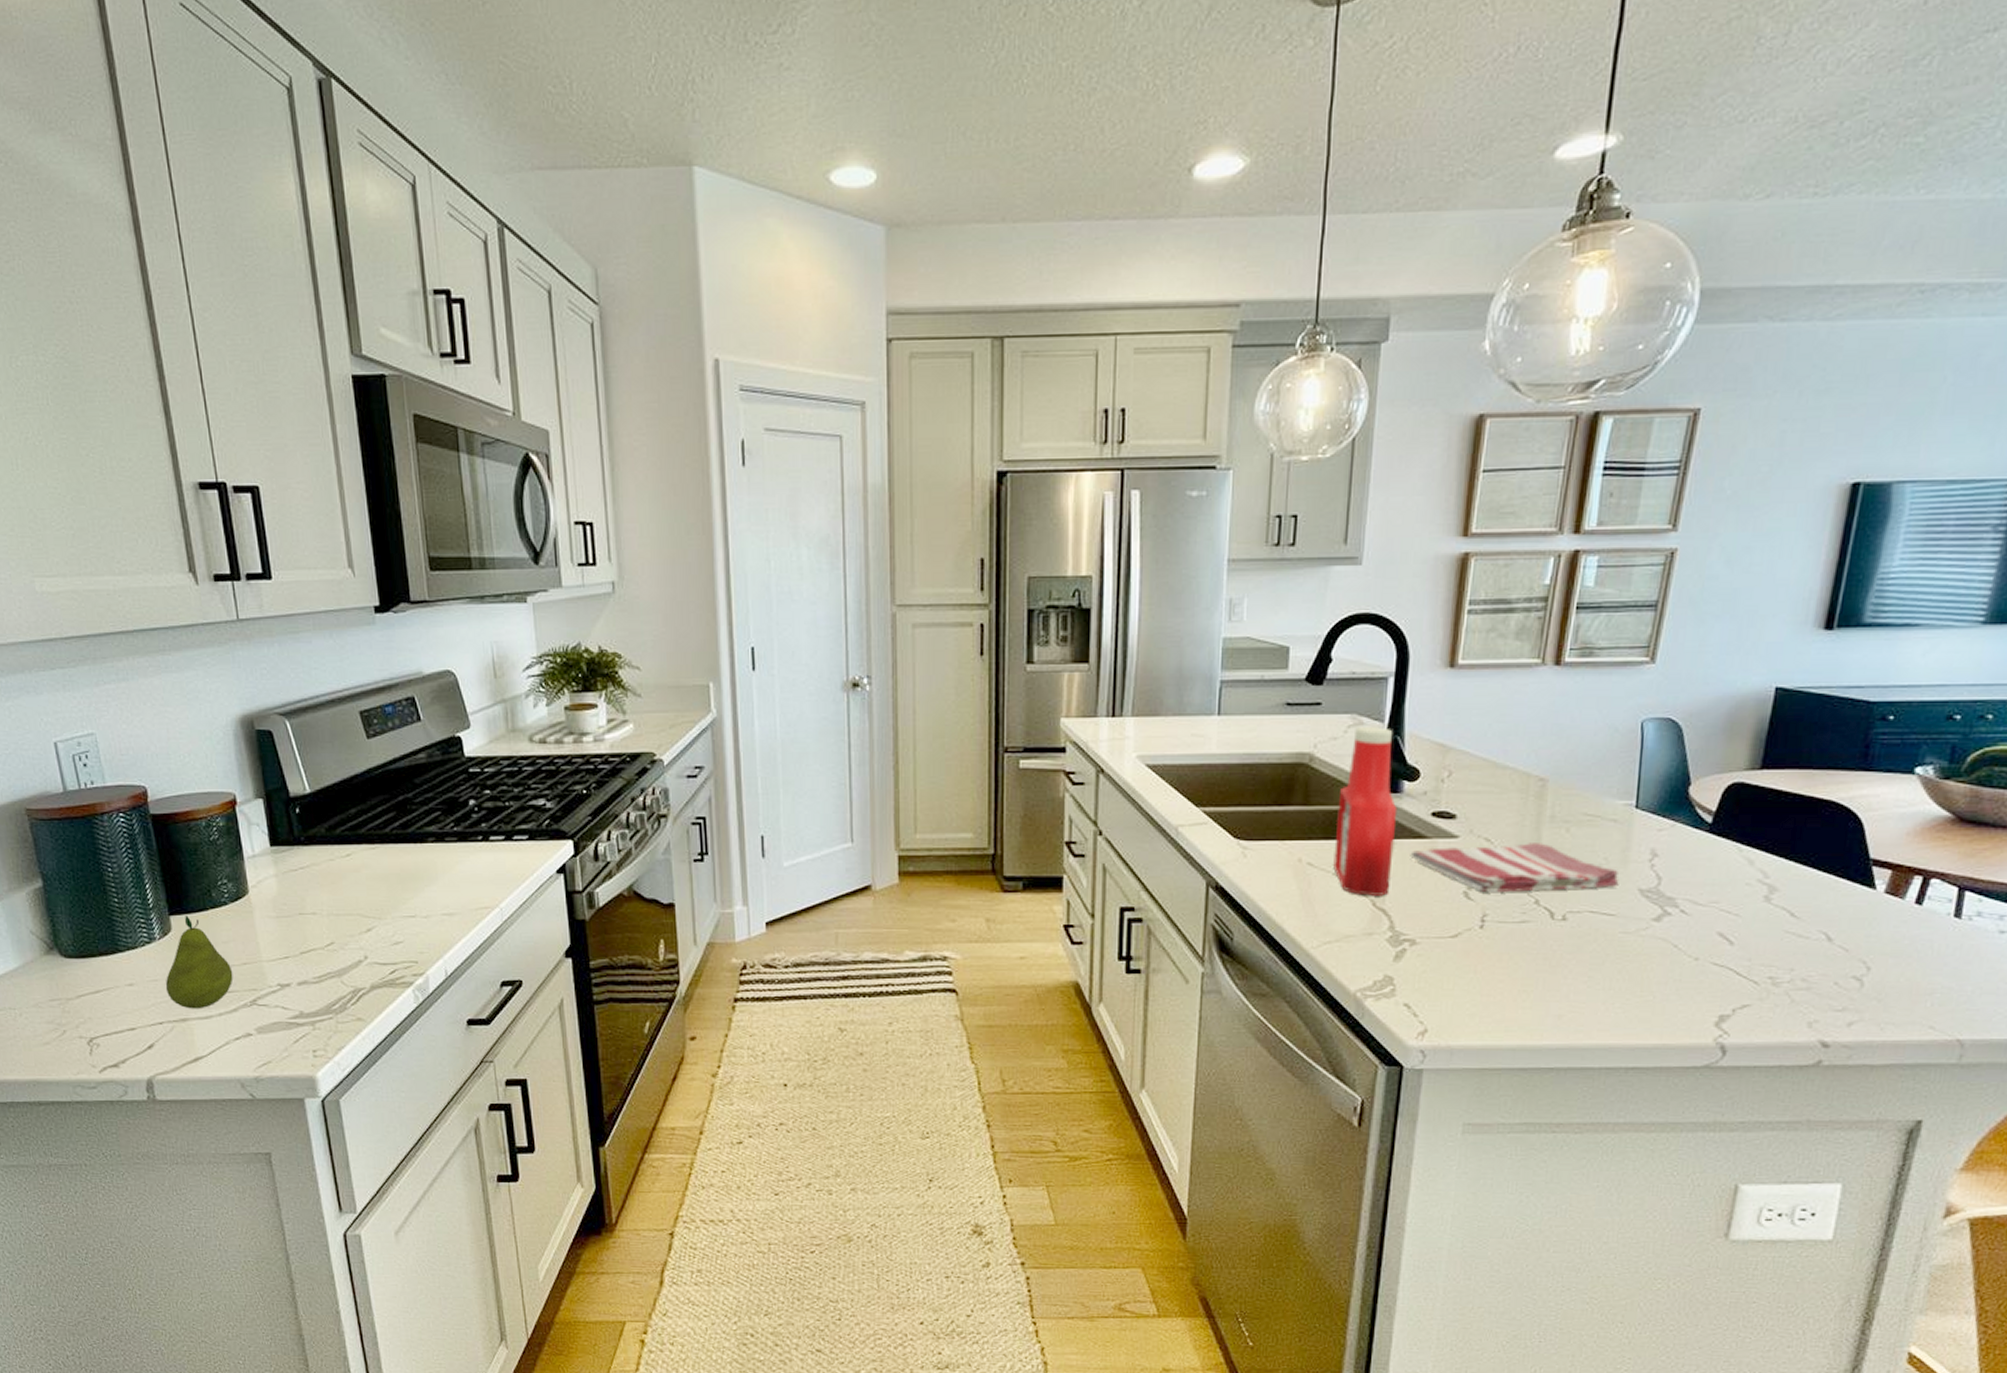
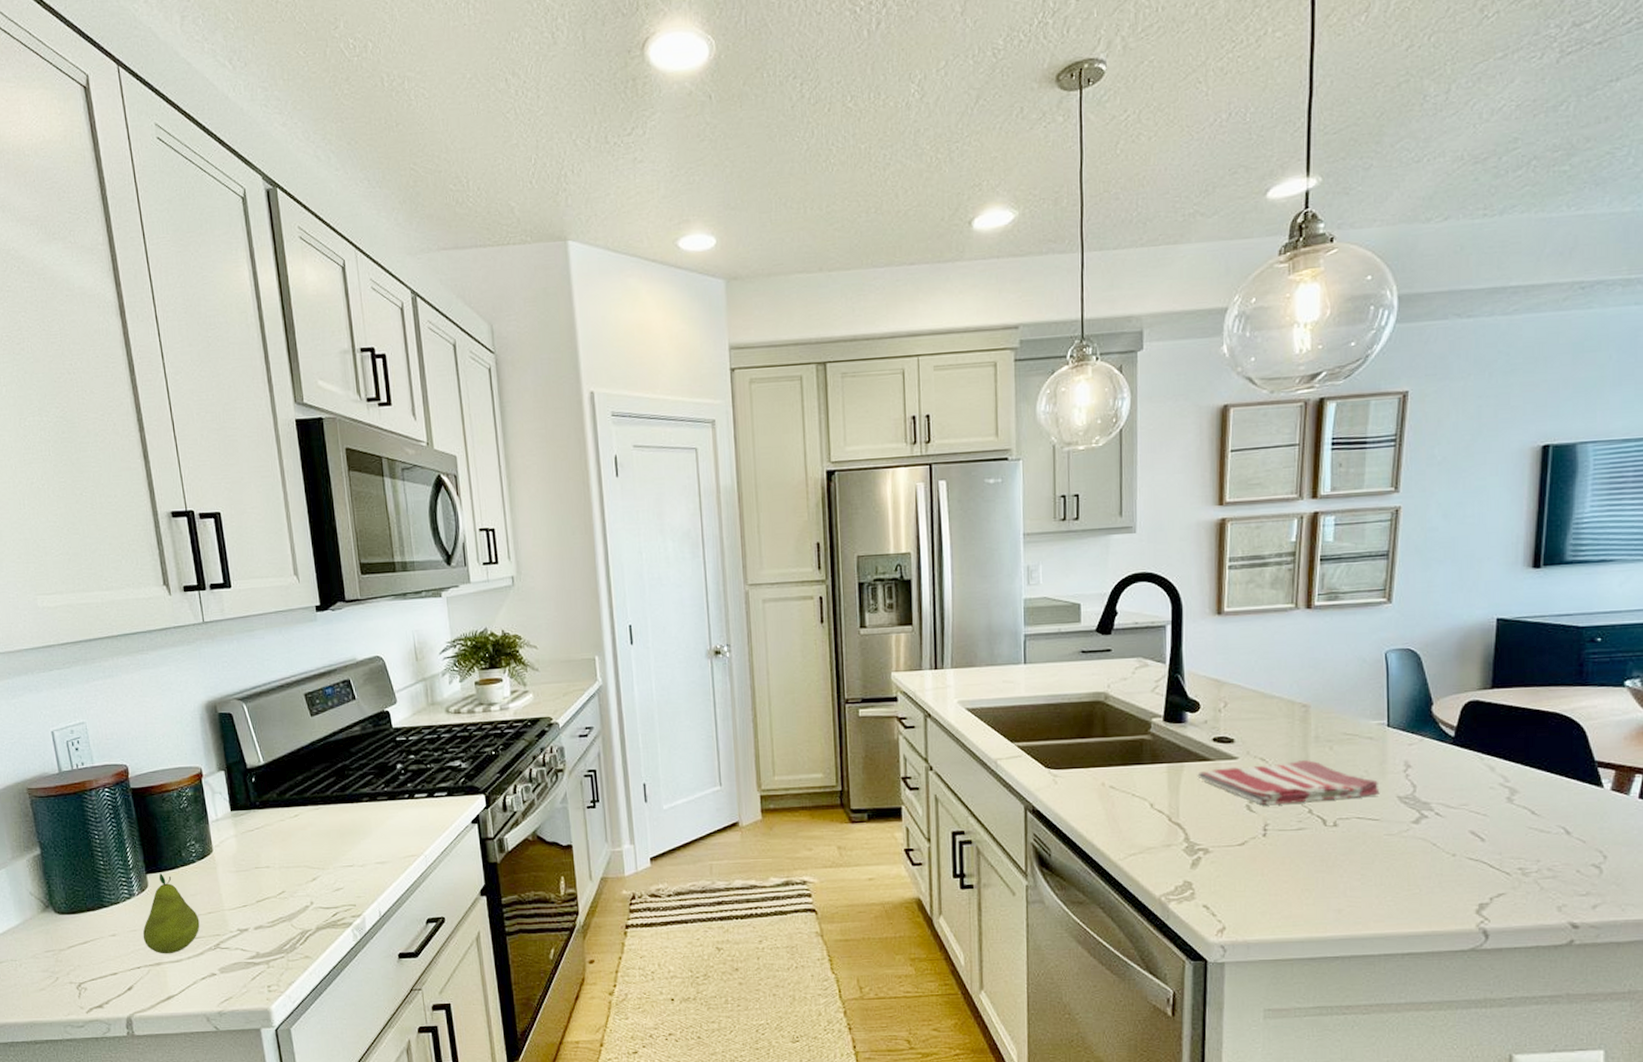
ketchup bottle: present [1333,727,1398,896] -> none [1131,667,1184,812]

